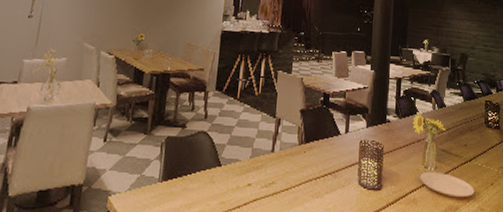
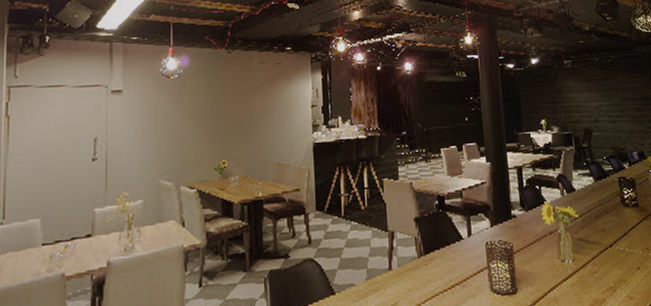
plate: present [419,171,475,198] -> none [557,264,620,290]

